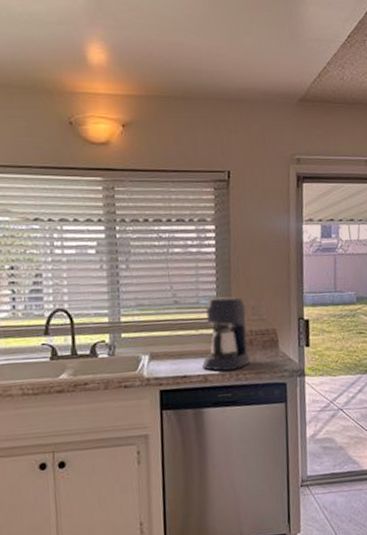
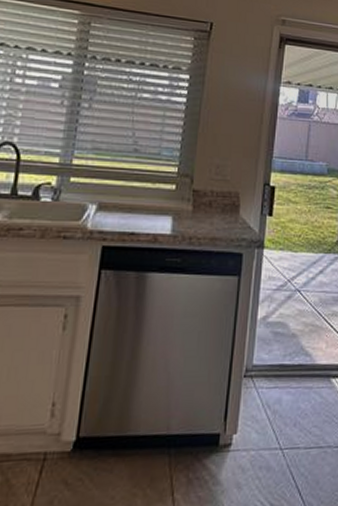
coffee maker: present [202,296,251,371] -> none [154,150,211,232]

